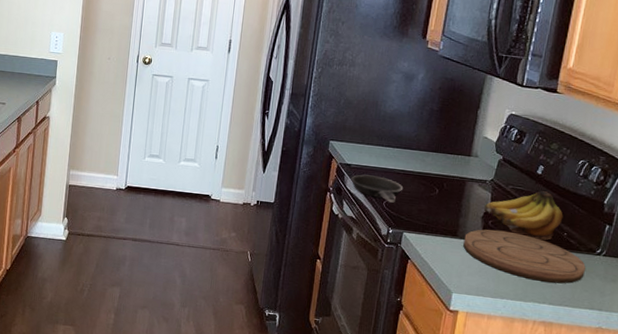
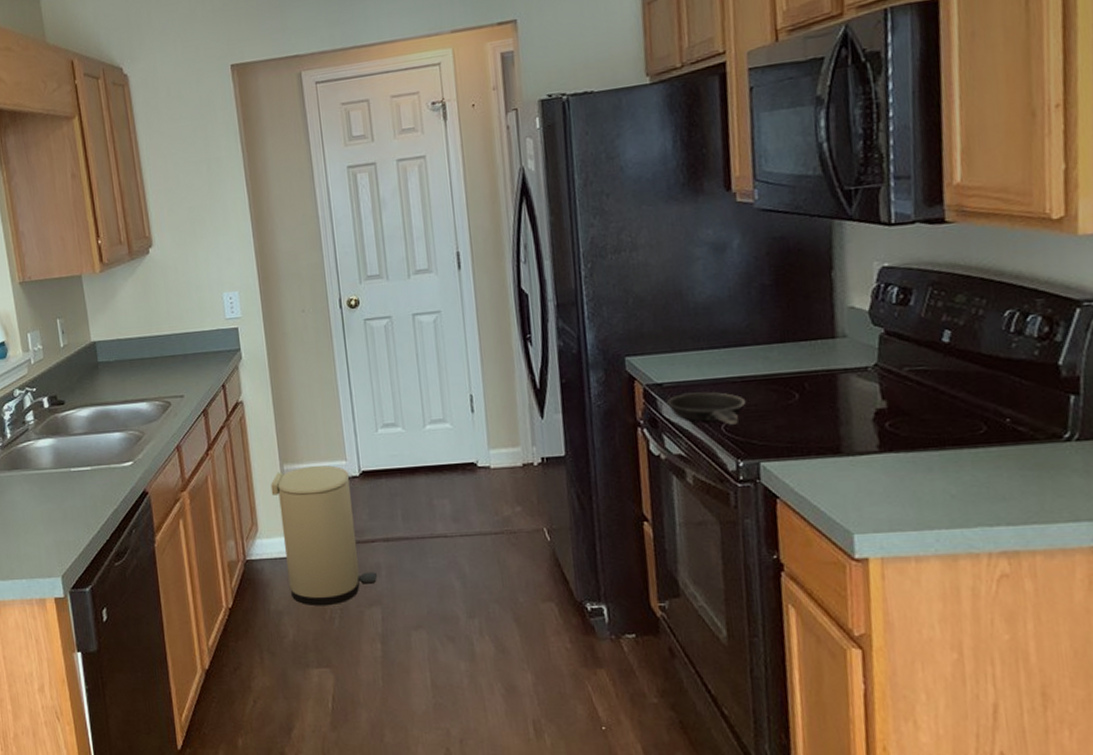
pedal bin: none [56,174,122,281] -> present [270,465,377,606]
cutting board: present [463,229,586,284] -> none [852,432,1053,495]
fruit: present [483,191,563,240] -> none [871,365,999,436]

